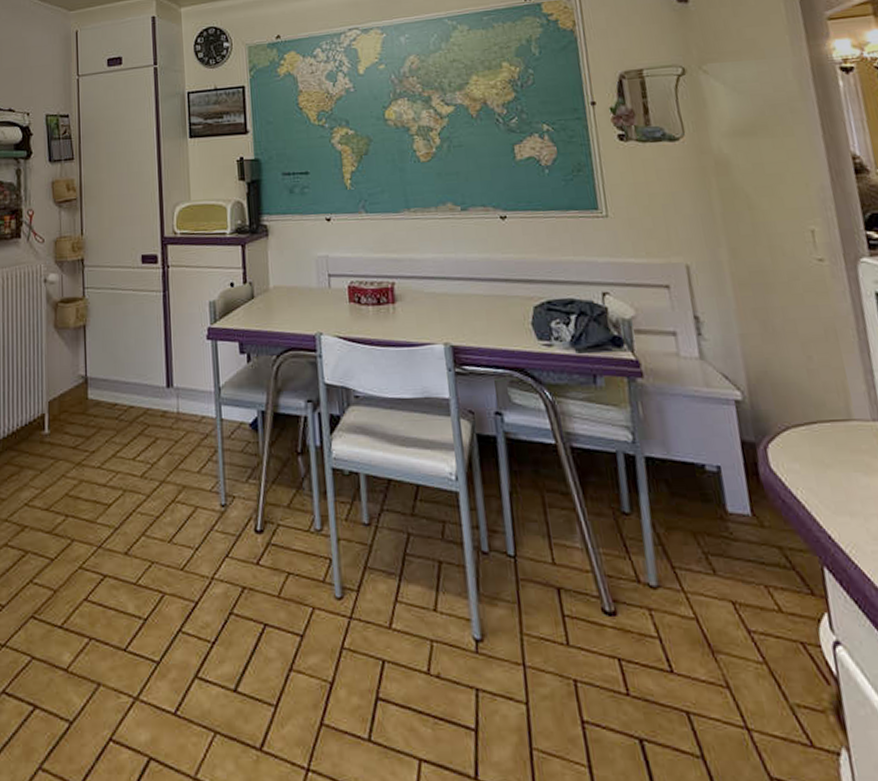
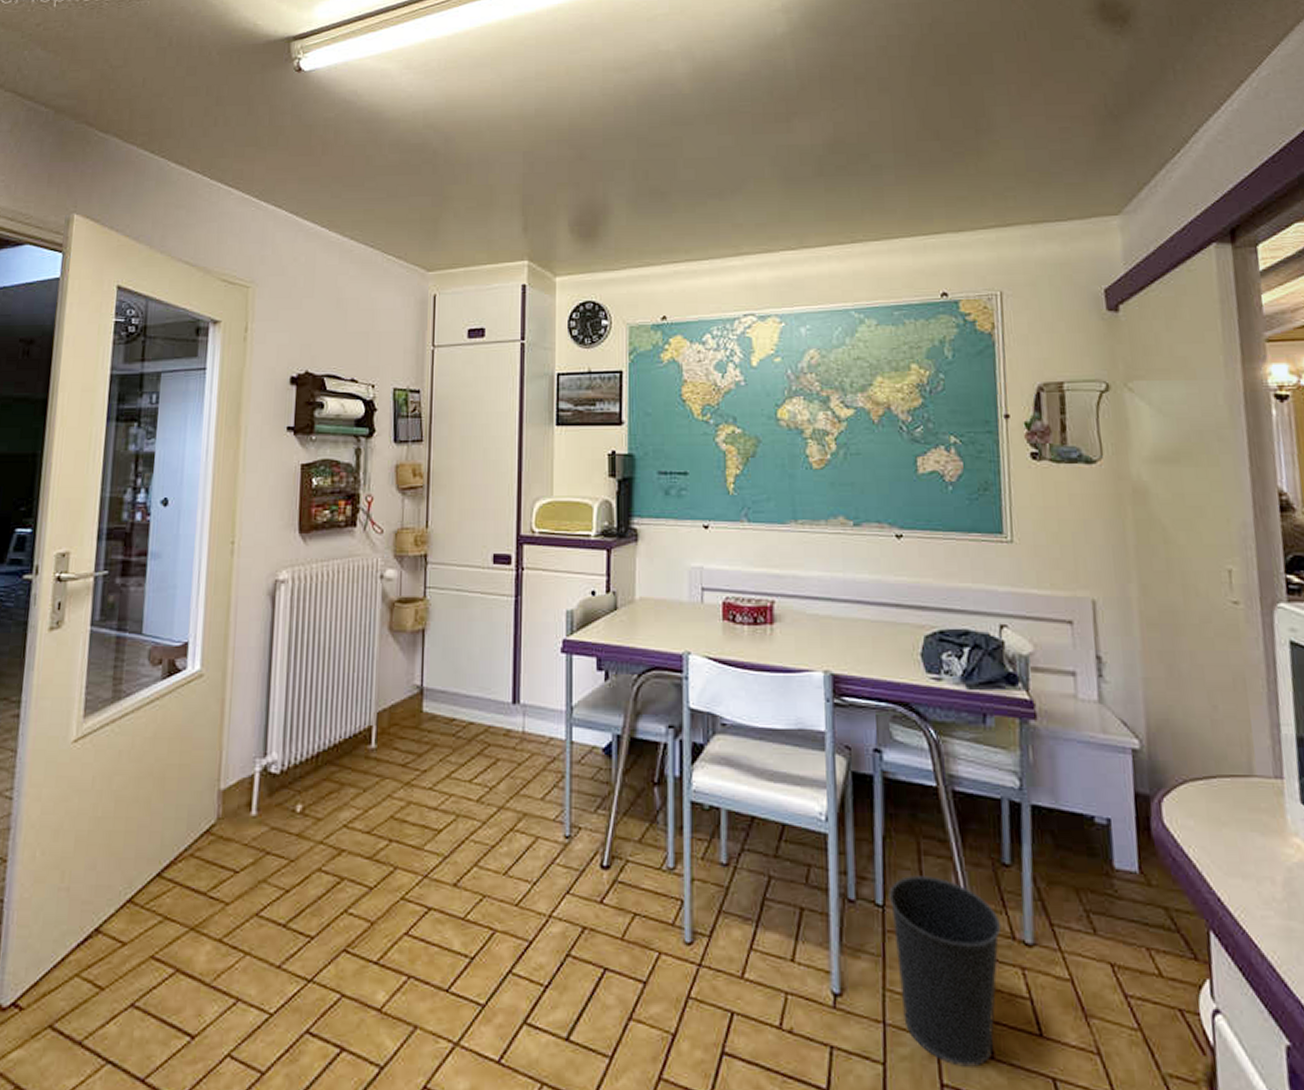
wastebasket: none [518,527,628,704] -> present [888,876,1002,1067]

